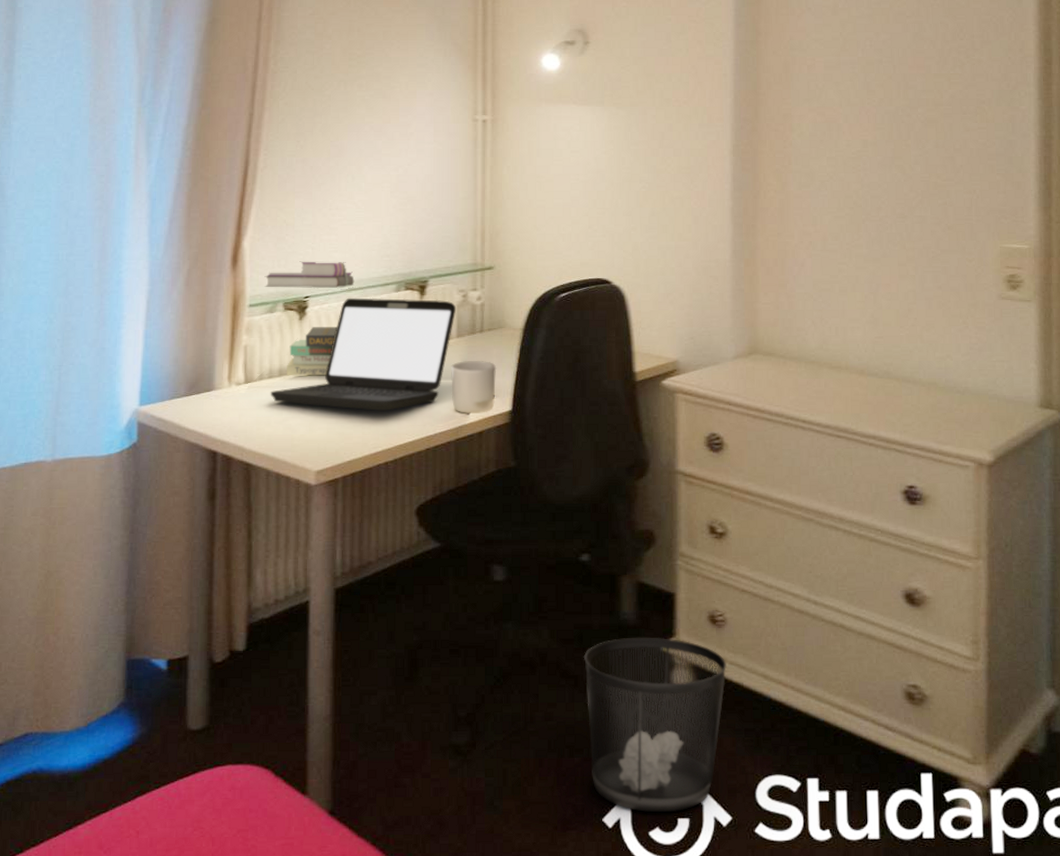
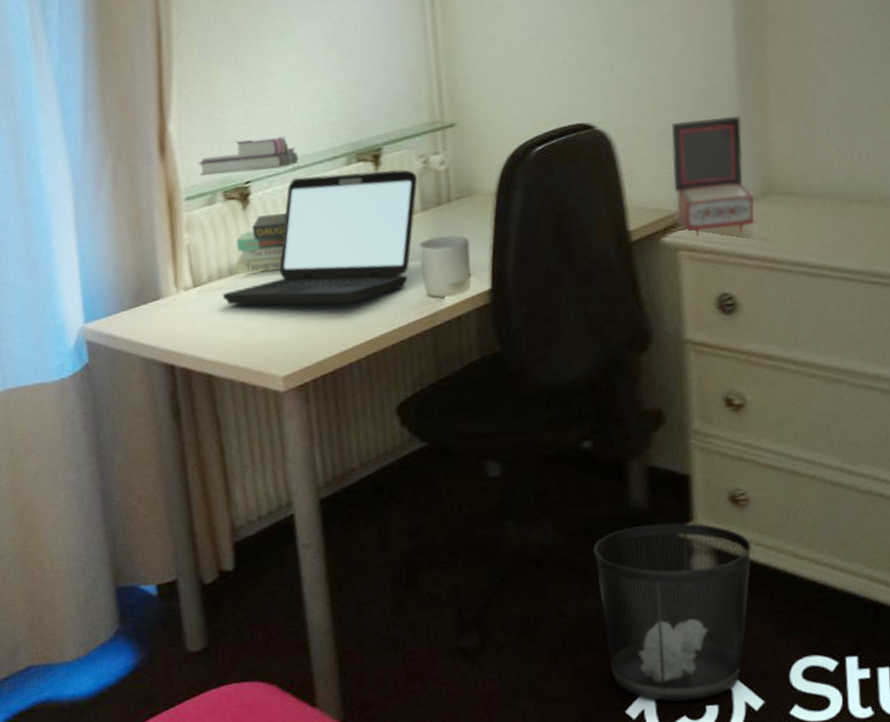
jewelry box: none [675,285,743,384] -> present [671,116,756,238]

